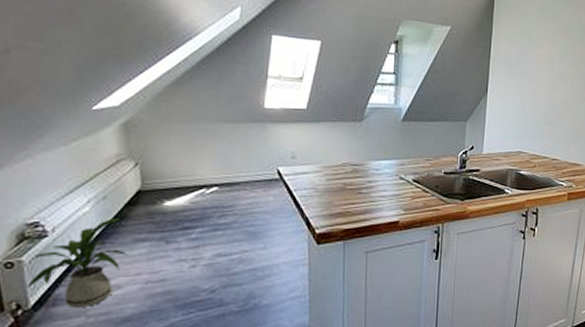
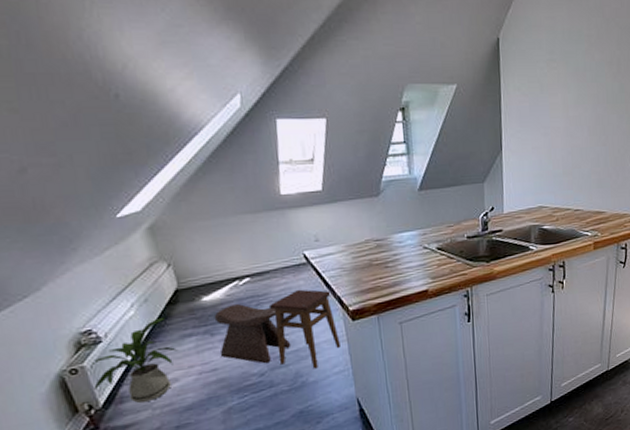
stool: none [171,213,249,280] -> present [214,304,291,364]
stool: none [232,205,301,291] -> present [268,289,341,369]

